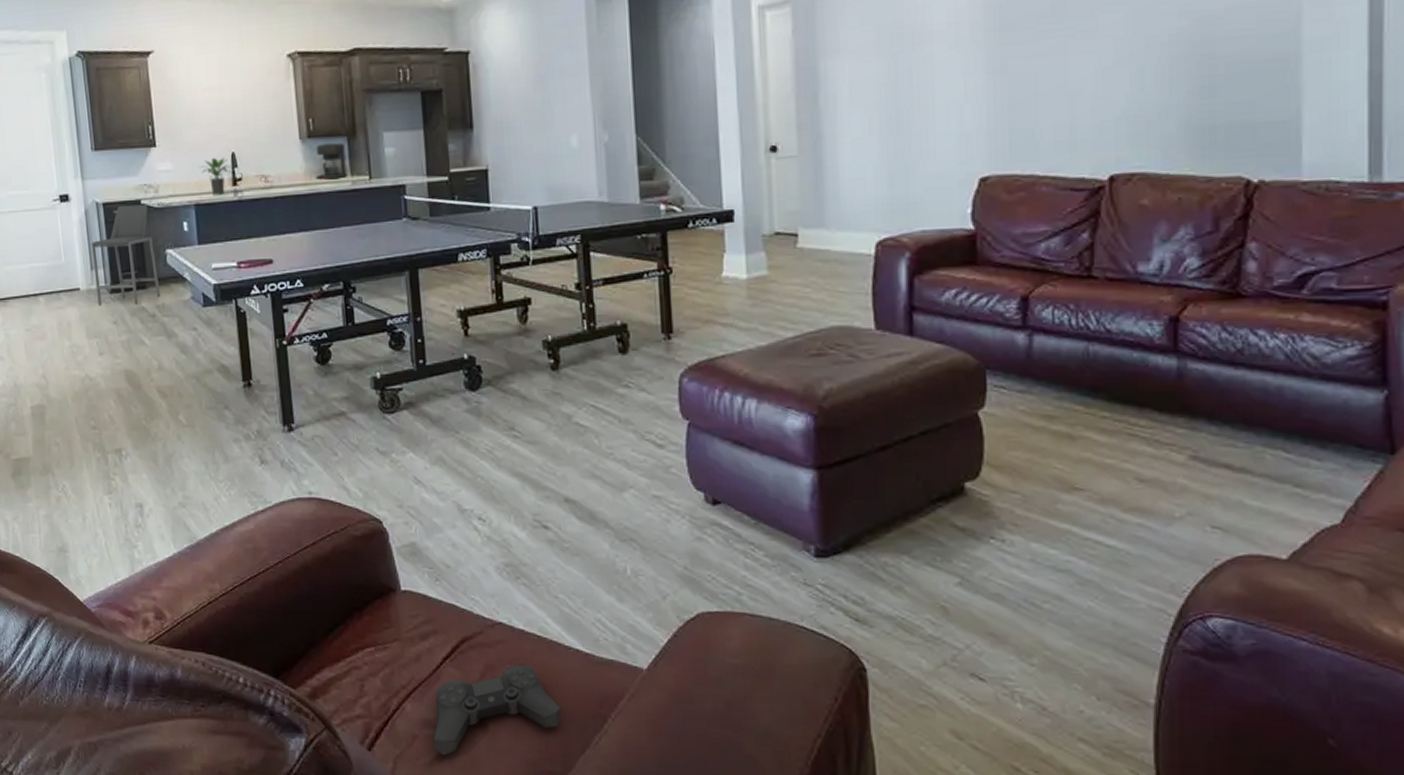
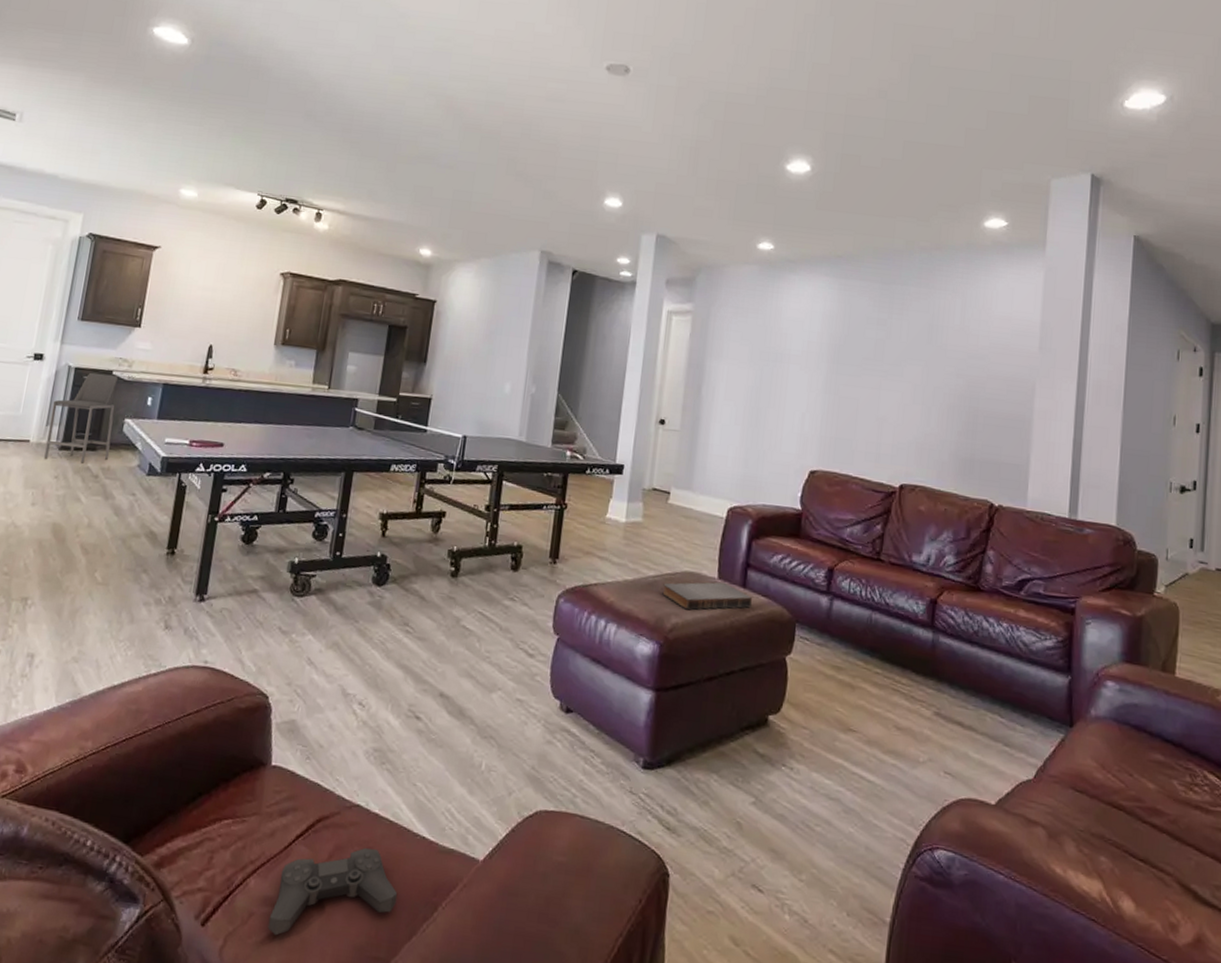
potted plant: present [199,158,234,196] -> none [176,347,208,380]
coffee maker: present [316,143,347,180] -> none [281,352,313,384]
book: none [807,333,925,372] -> present [662,582,753,610]

